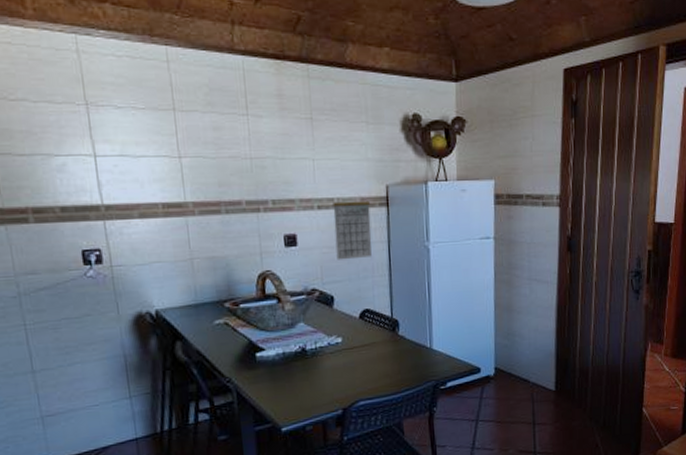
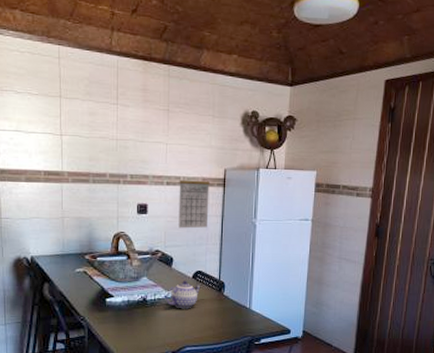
teapot: none [329,321,371,357] -> present [166,280,201,309]

